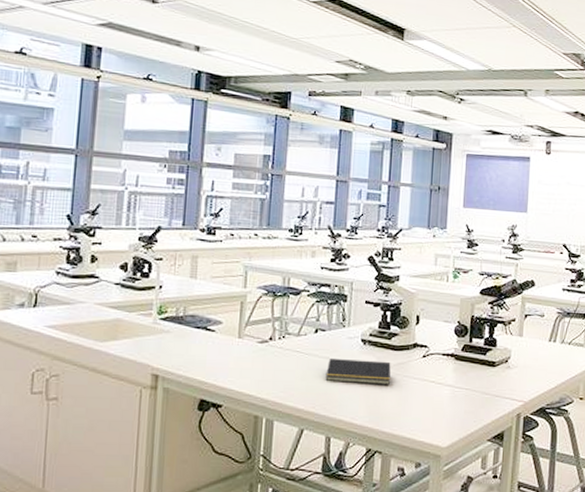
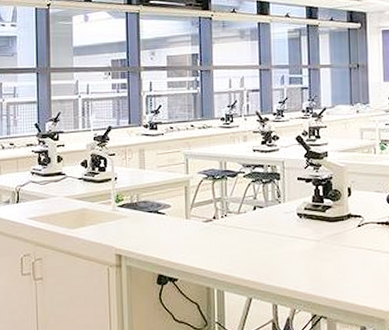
notepad: present [325,357,391,386] -> none [267,232,329,255]

